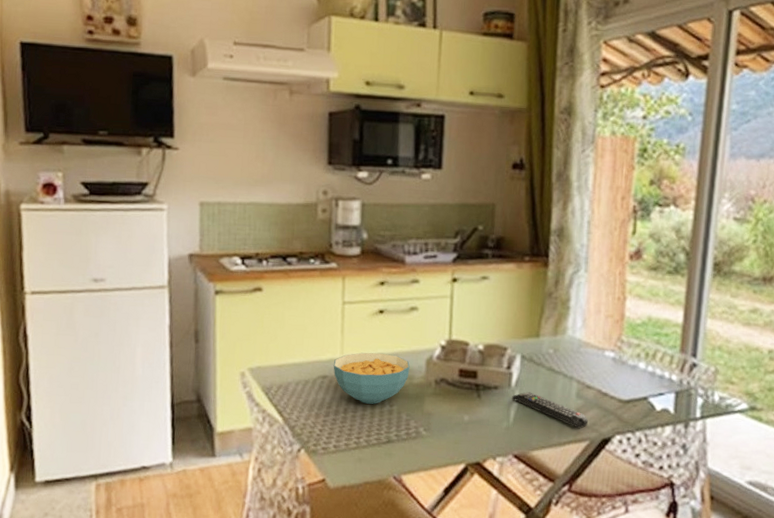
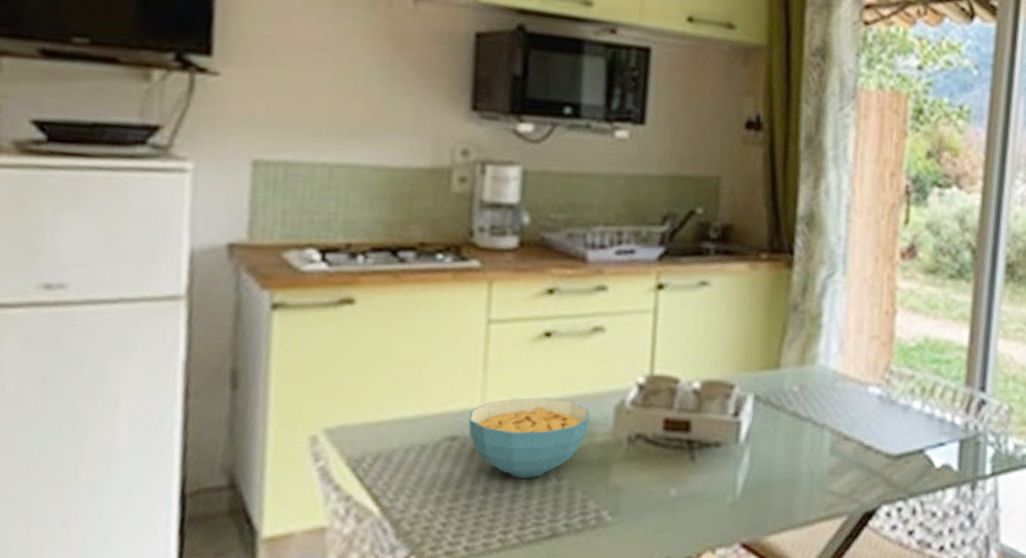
remote control: present [512,392,589,429] -> none [740,449,846,499]

